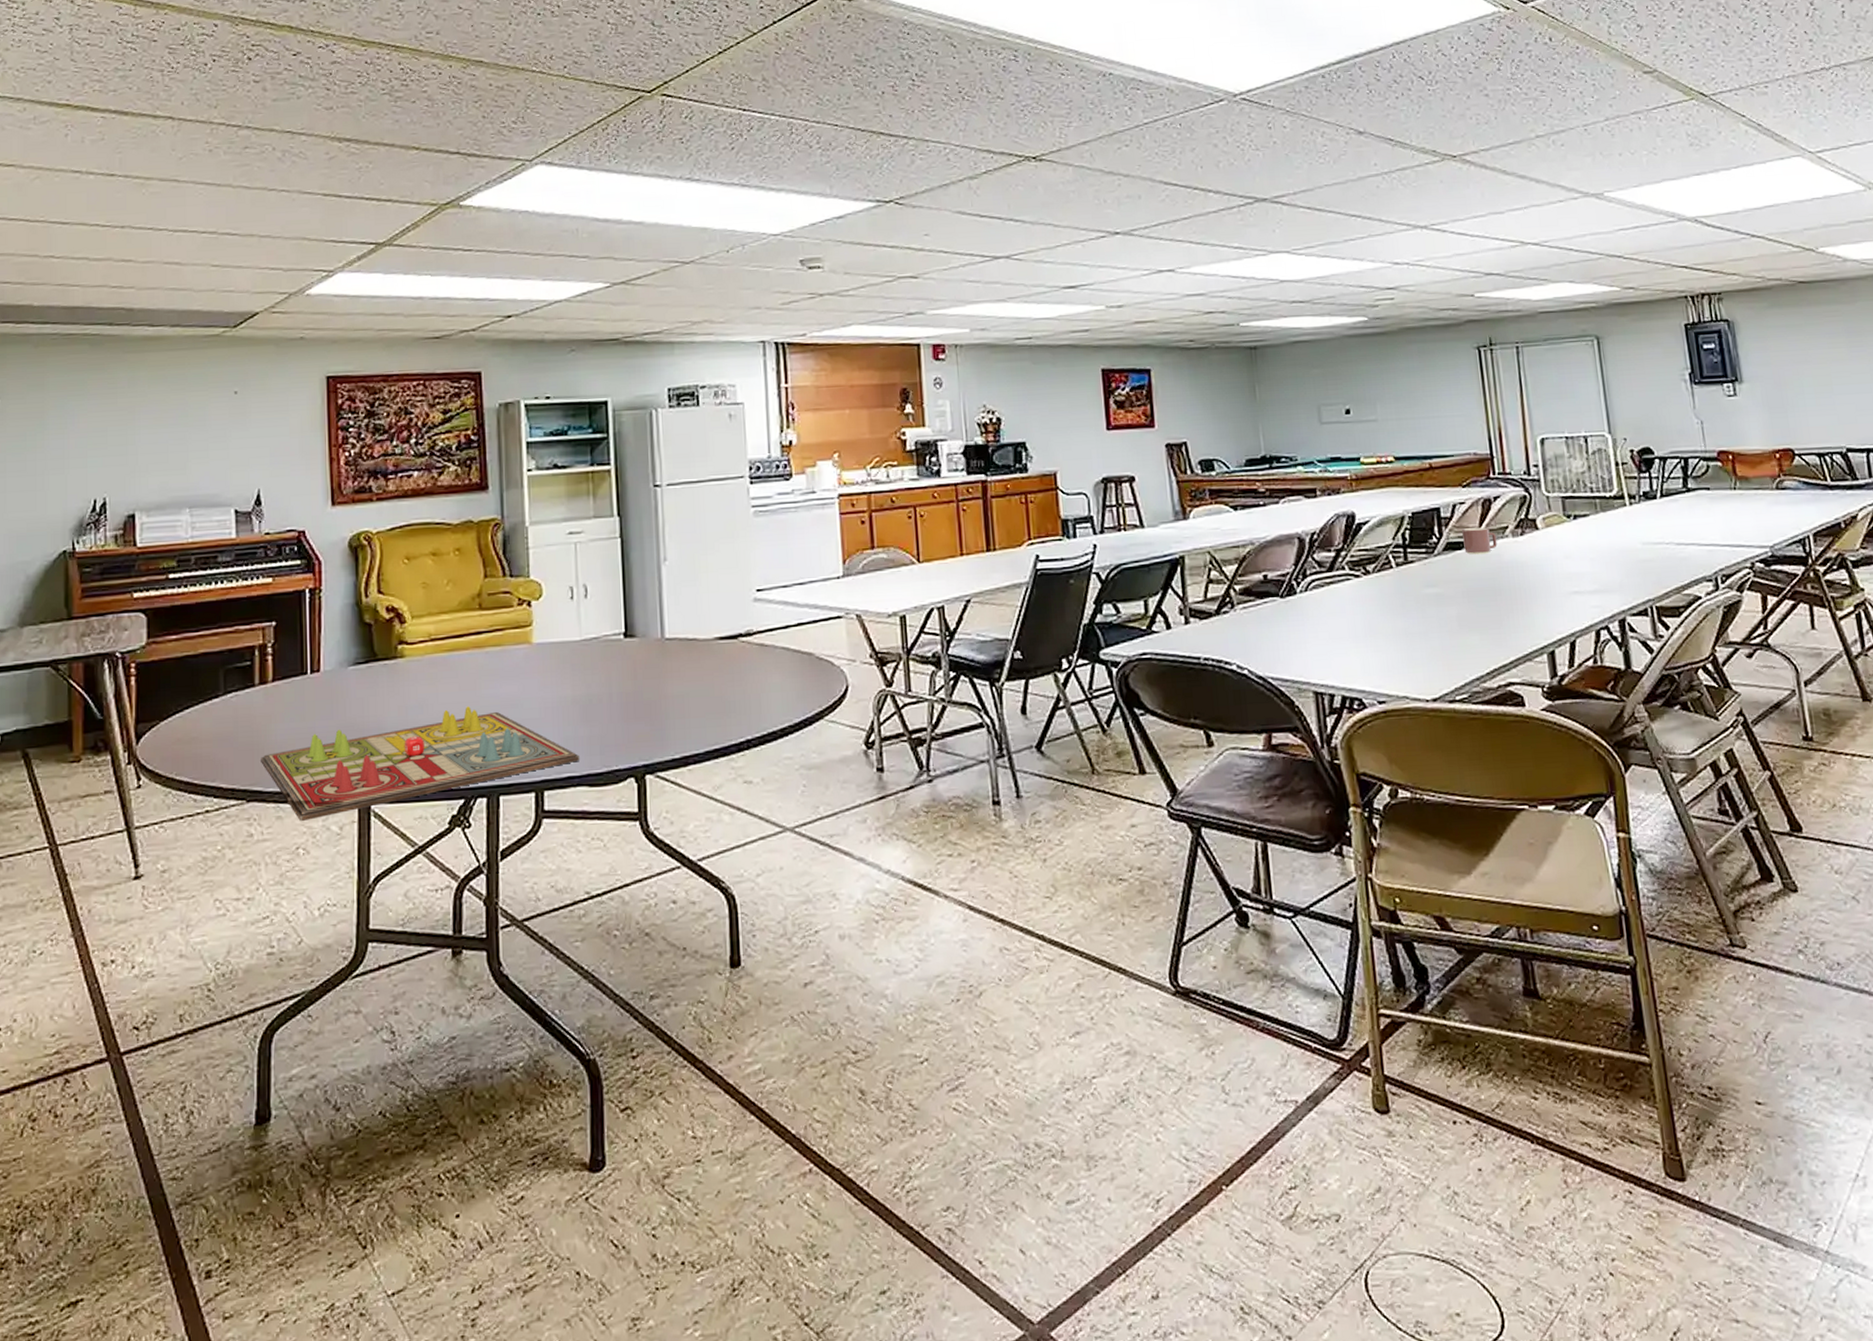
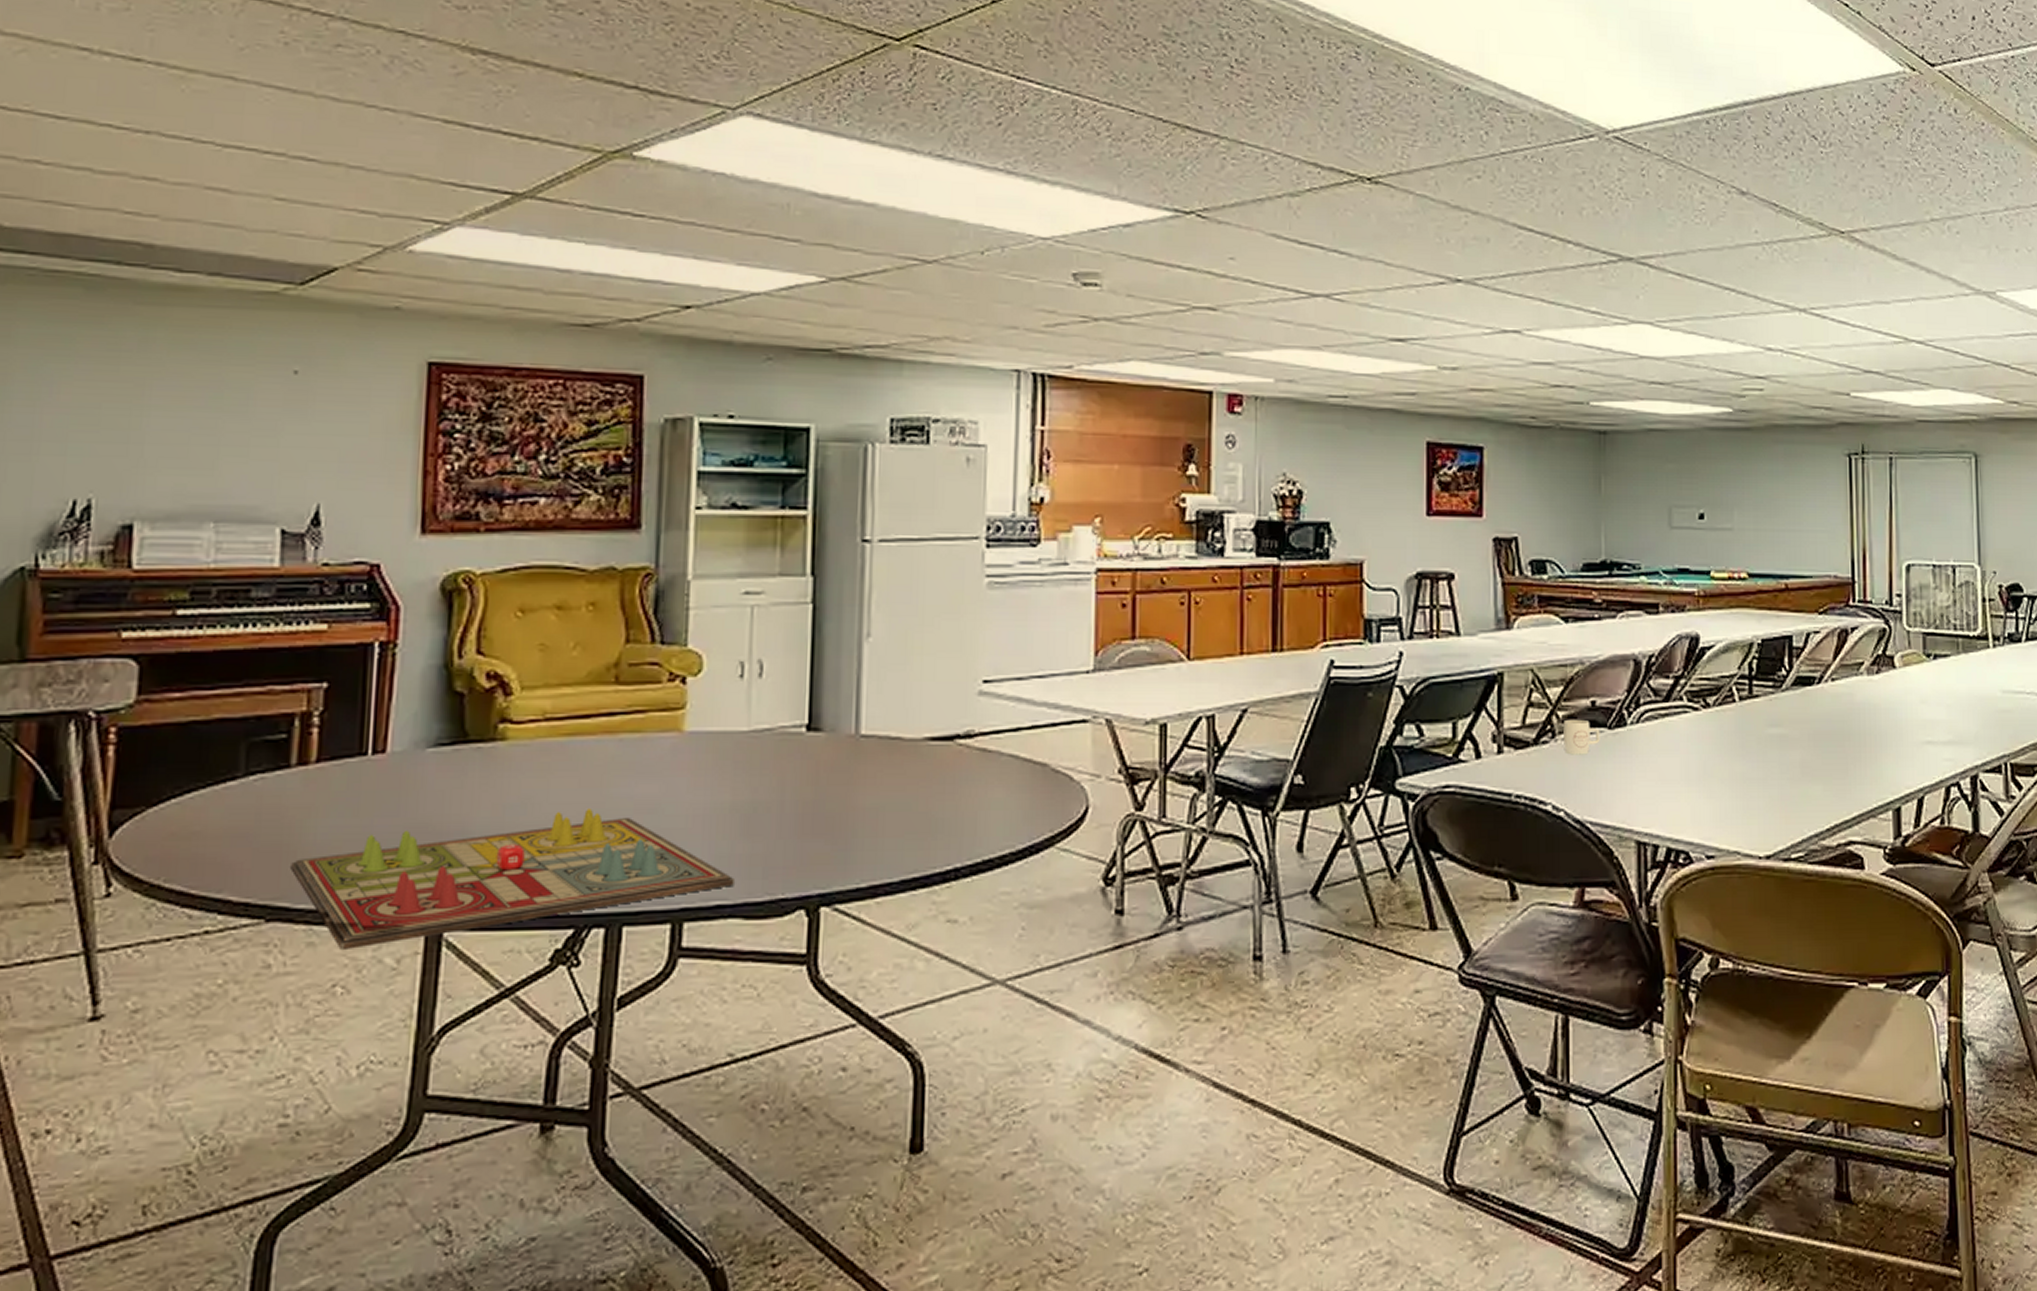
mug: none [1240,591,1274,622] -> present [1563,719,1600,755]
mug: present [1462,527,1497,555] -> none [1814,662,1850,692]

